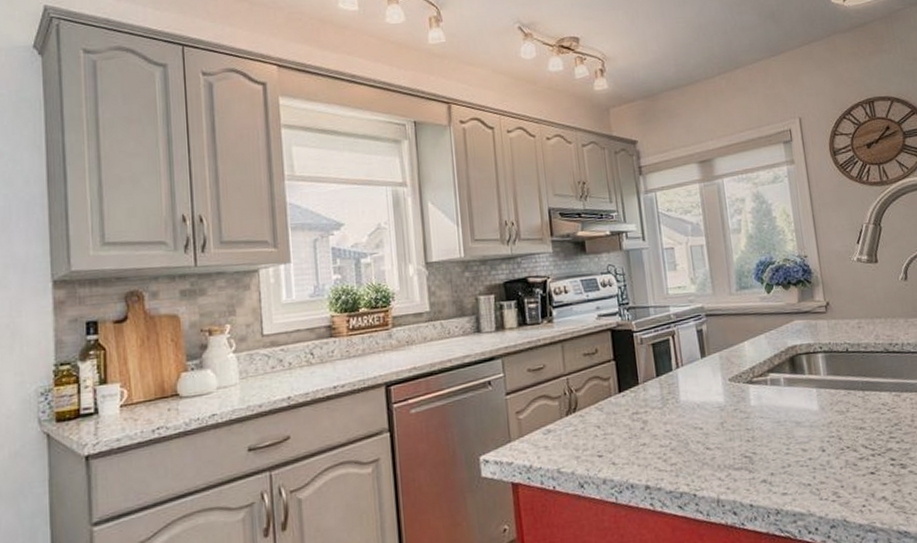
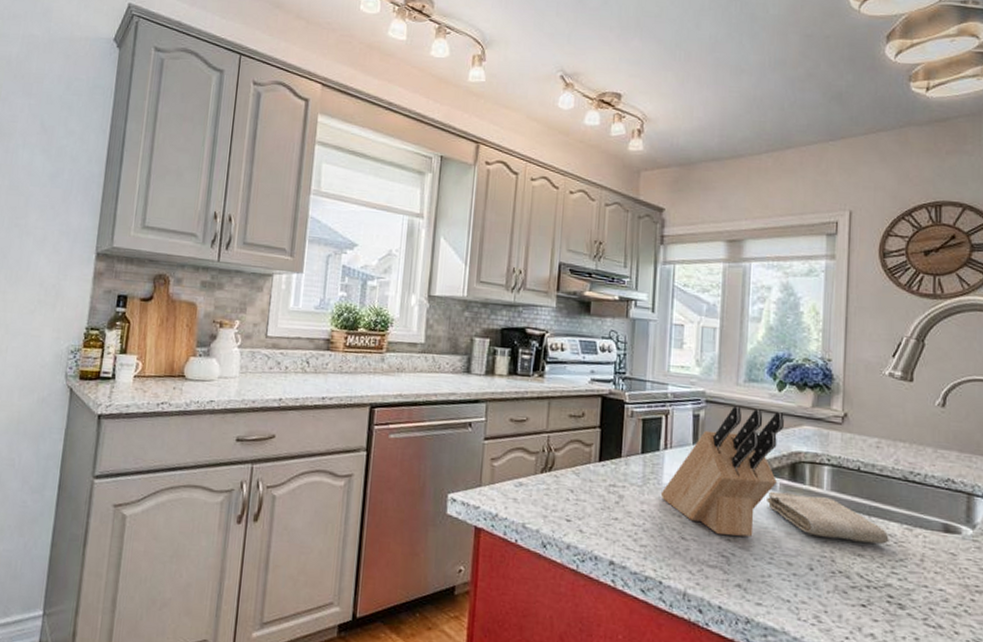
knife block: none [680,312,780,438] -> present [660,405,784,537]
washcloth: none [774,382,883,420] -> present [767,491,889,544]

